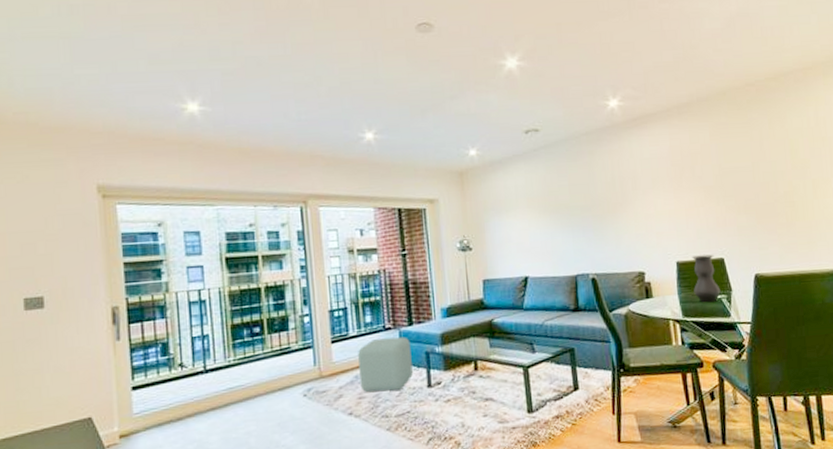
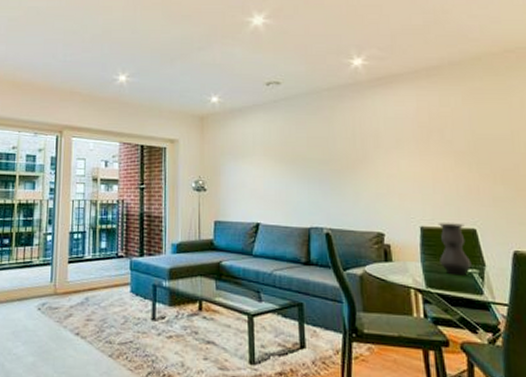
cube: present [358,337,413,393] -> none [89,265,140,318]

